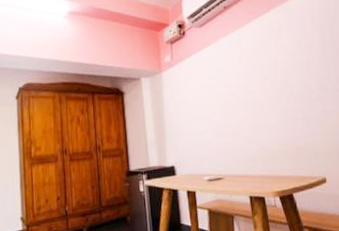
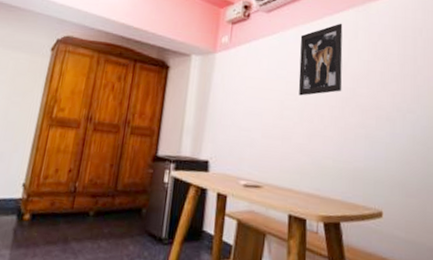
wall art: none [232,24,276,95] -> present [298,23,343,96]

